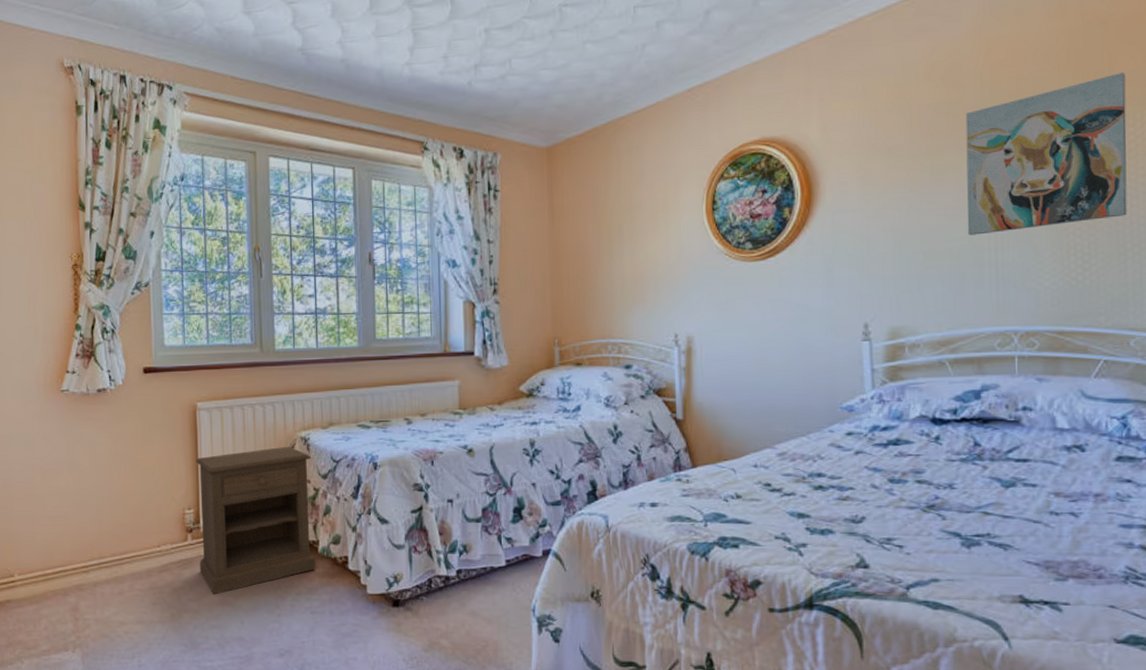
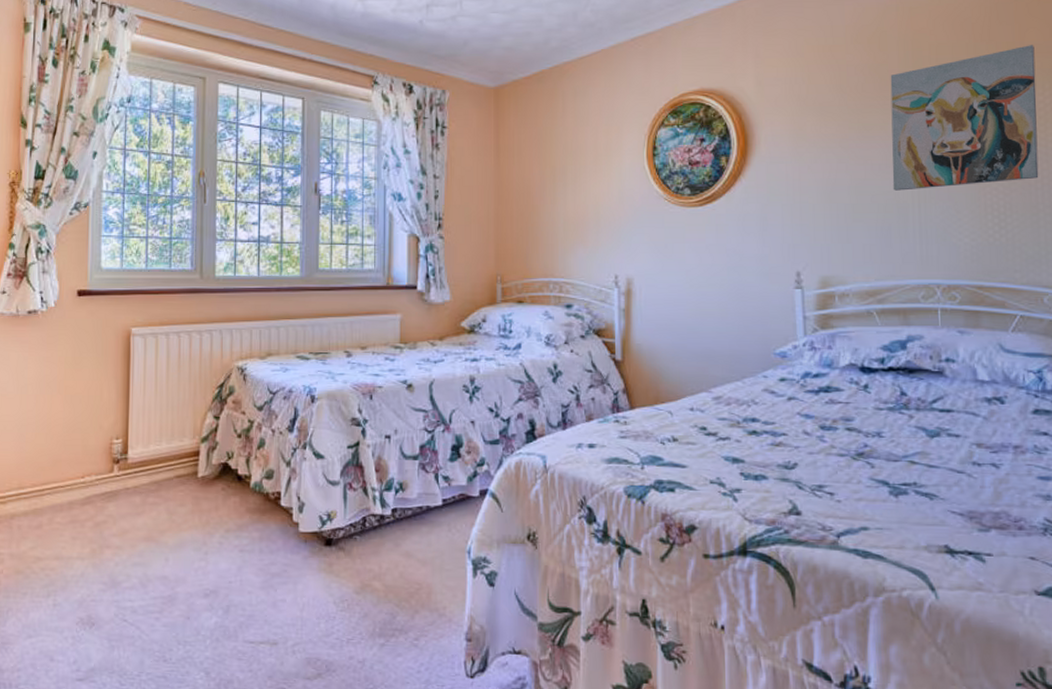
nightstand: present [196,446,316,595] -> none [124,375,247,530]

